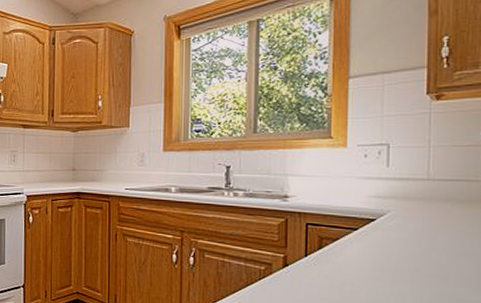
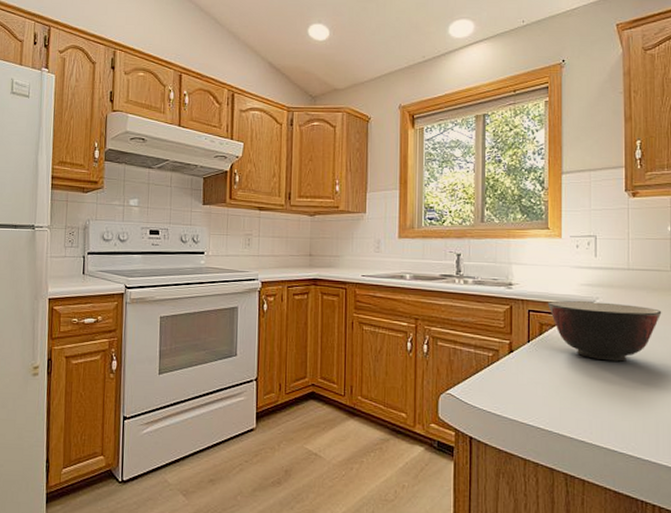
soup bowl: none [328,213,469,279] -> present [547,300,662,362]

